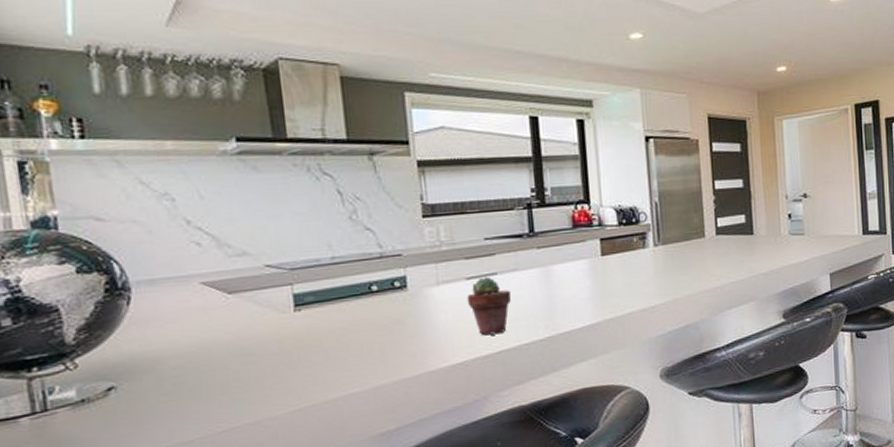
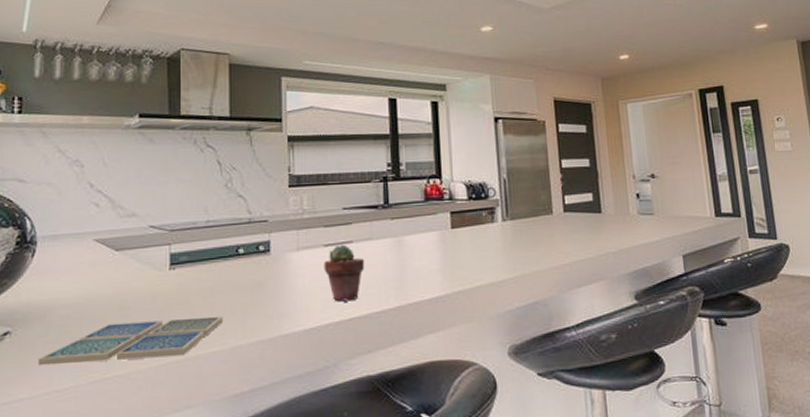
drink coaster: none [153,356,362,420] -> present [37,316,223,366]

